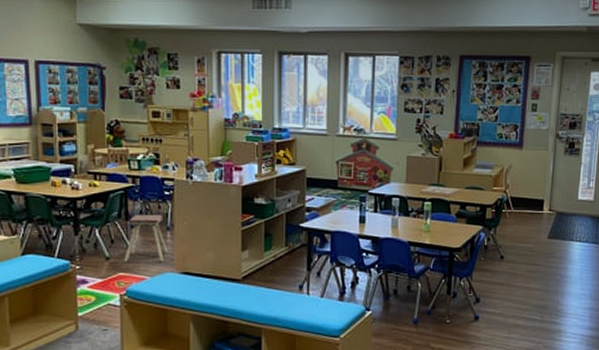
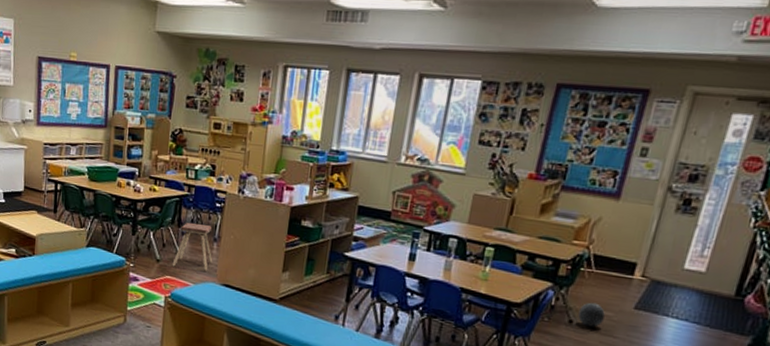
ball: none [507,238,527,259] -> present [578,302,605,328]

